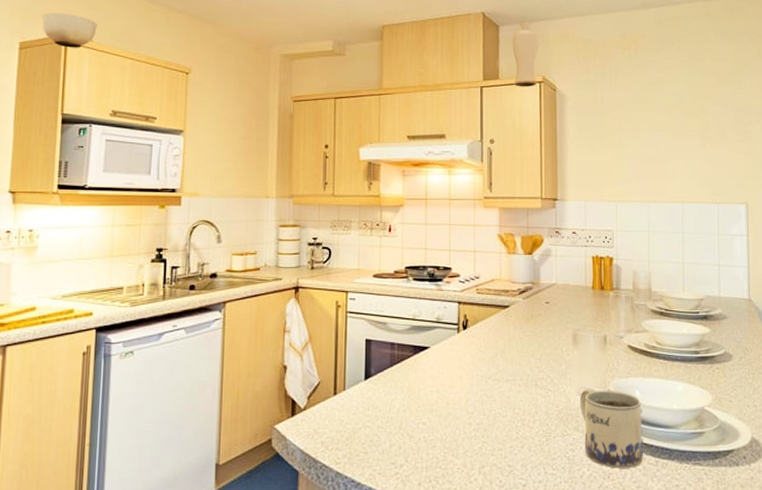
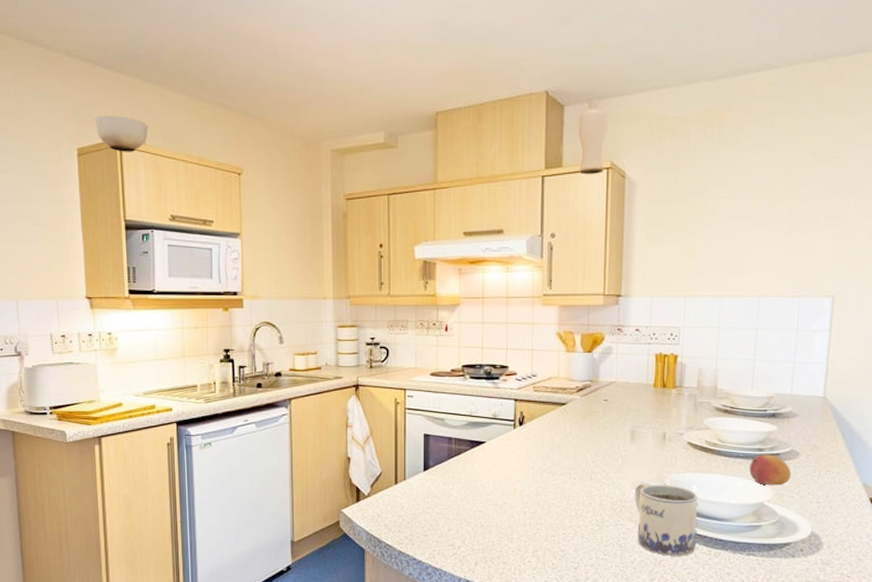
fruit: none [688,357,728,388] -> present [749,454,792,485]

